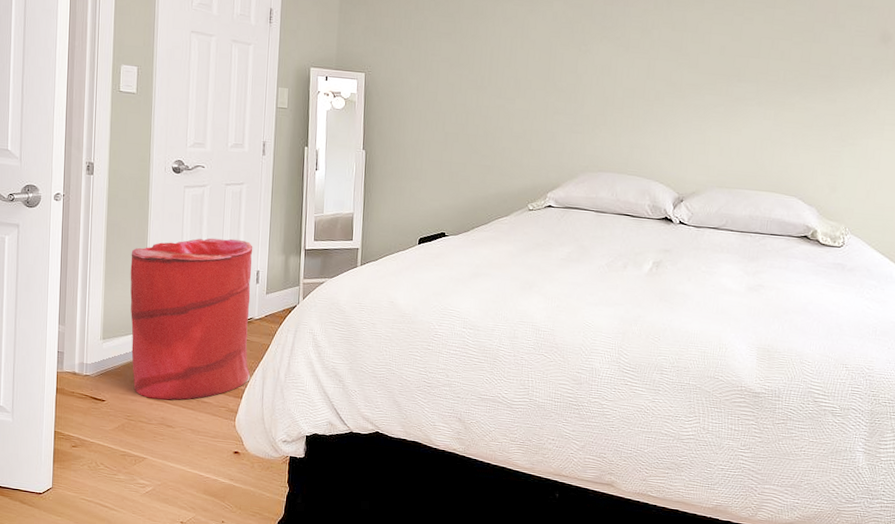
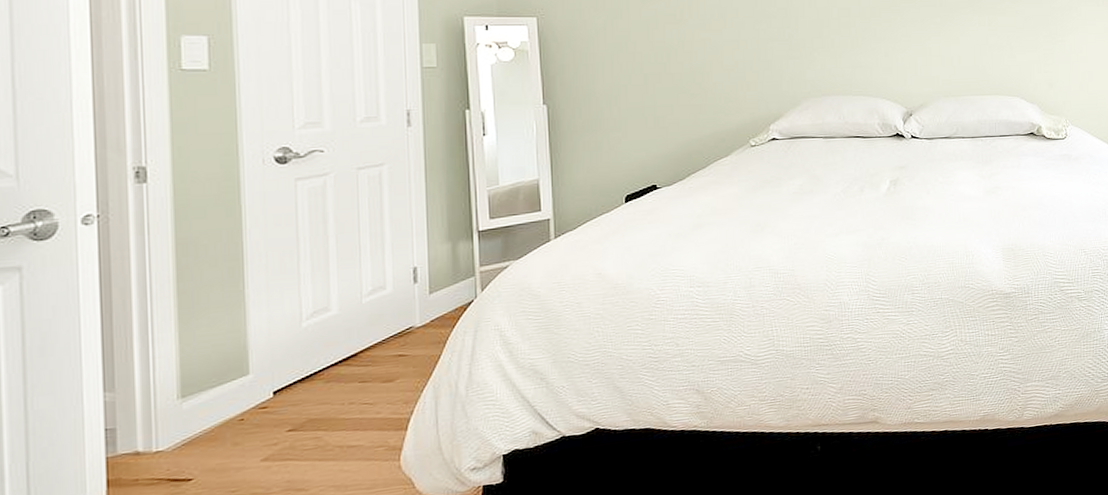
laundry hamper: present [130,238,253,400] -> none [218,233,417,461]

